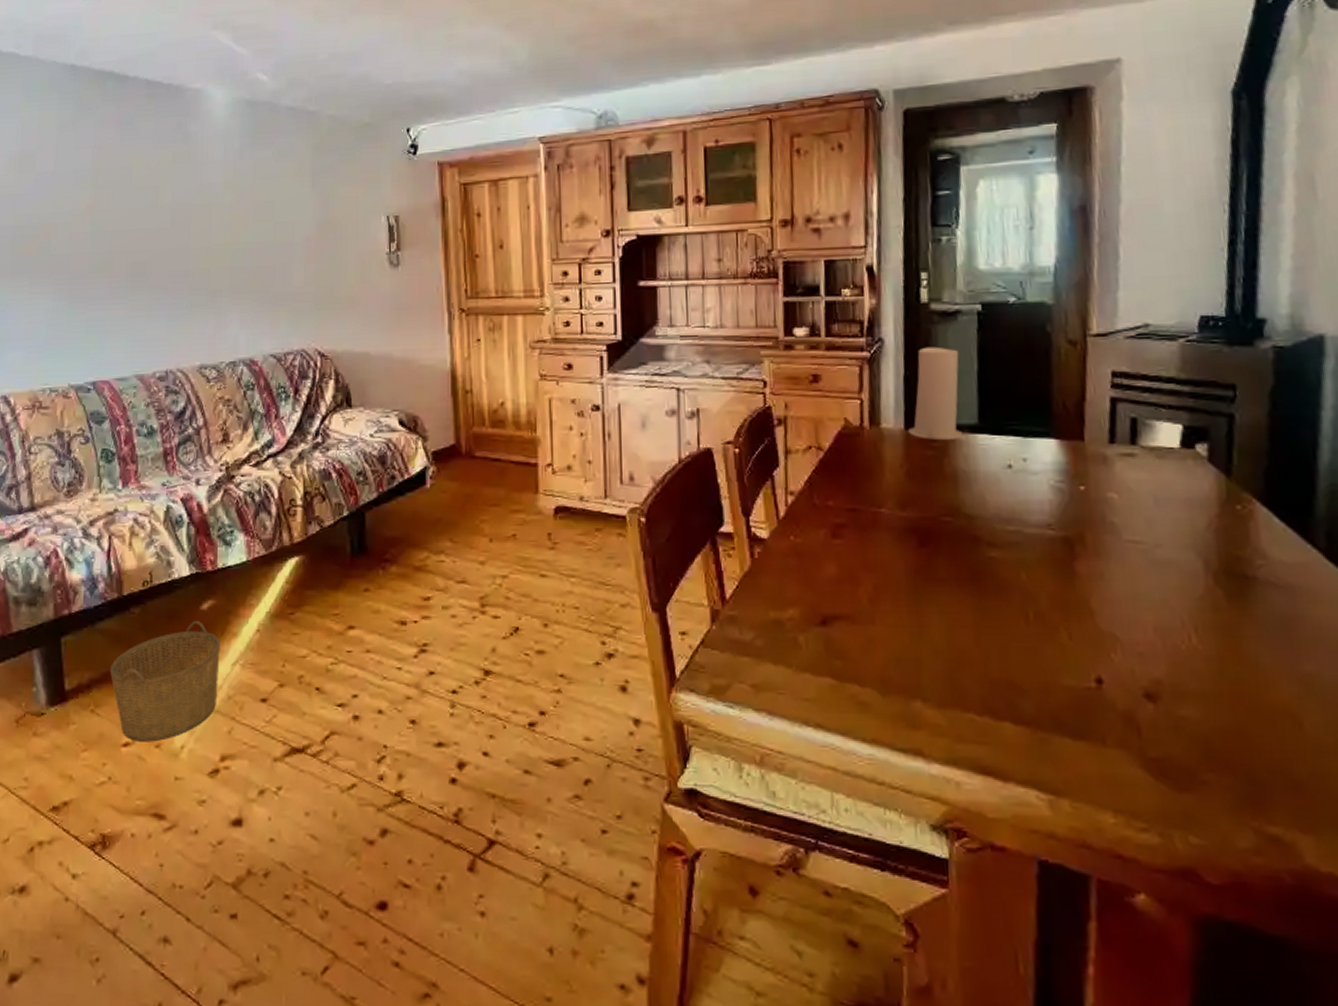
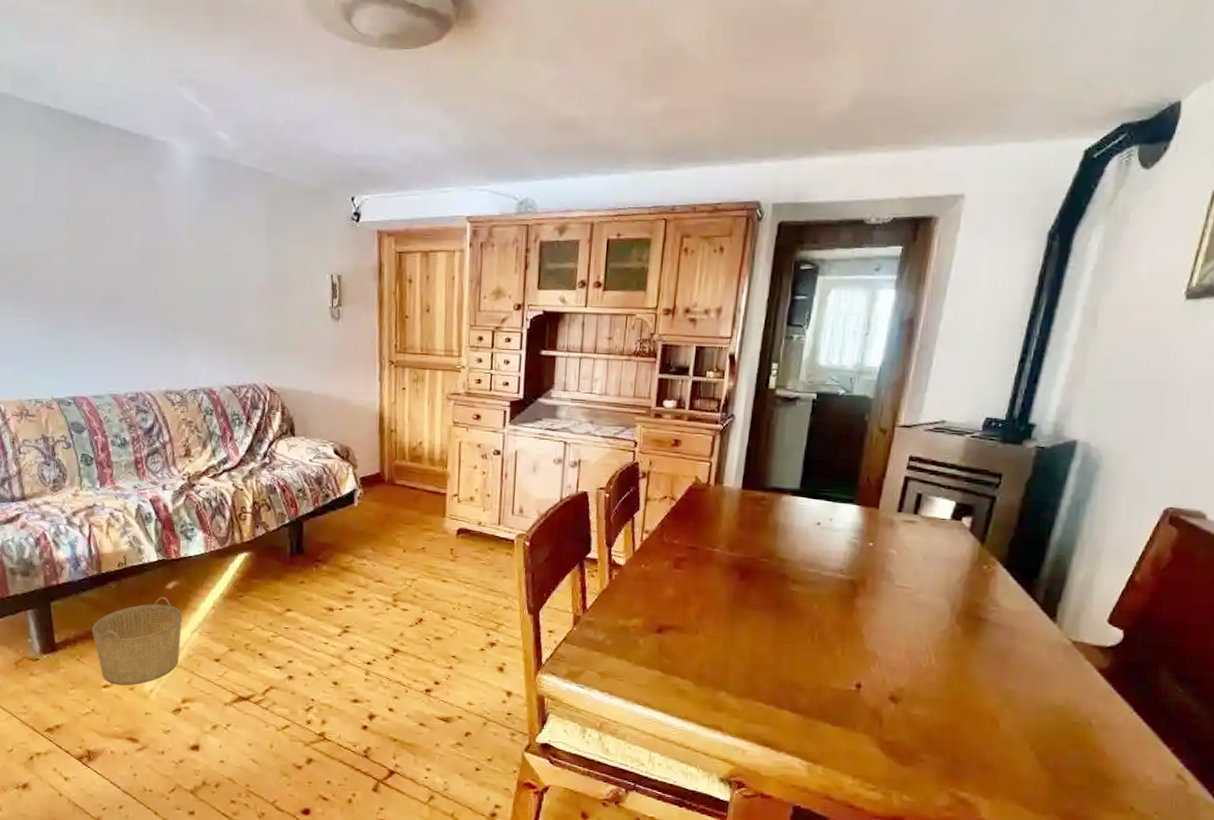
candle: present [907,346,964,441] -> none [743,424,793,501]

